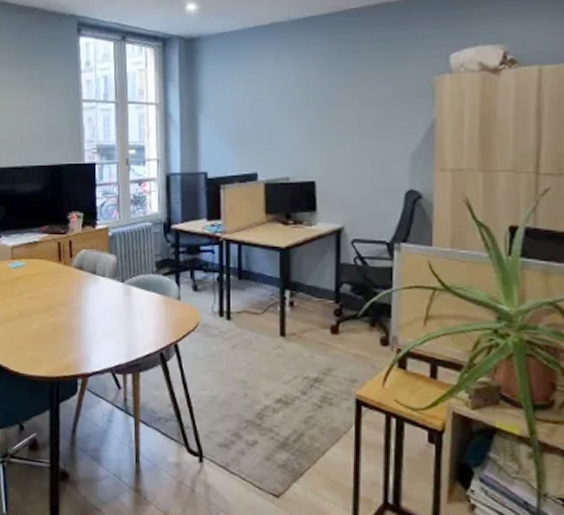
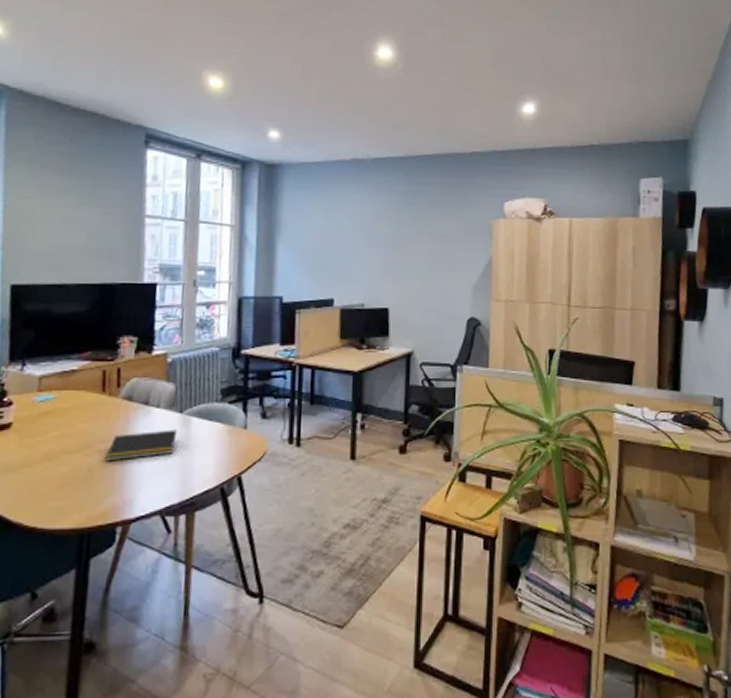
notepad: none [65,297,121,322] -> present [105,429,178,462]

